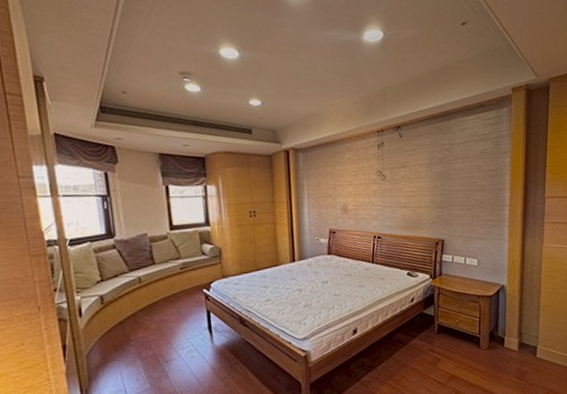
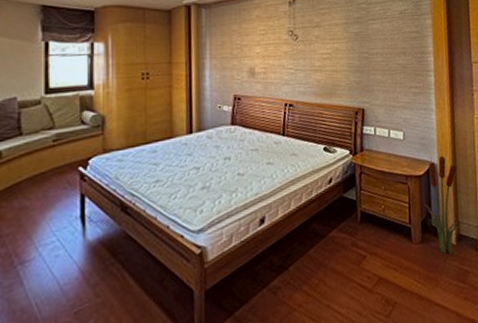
decorative plant: none [493,276,524,359] -> present [424,152,460,255]

